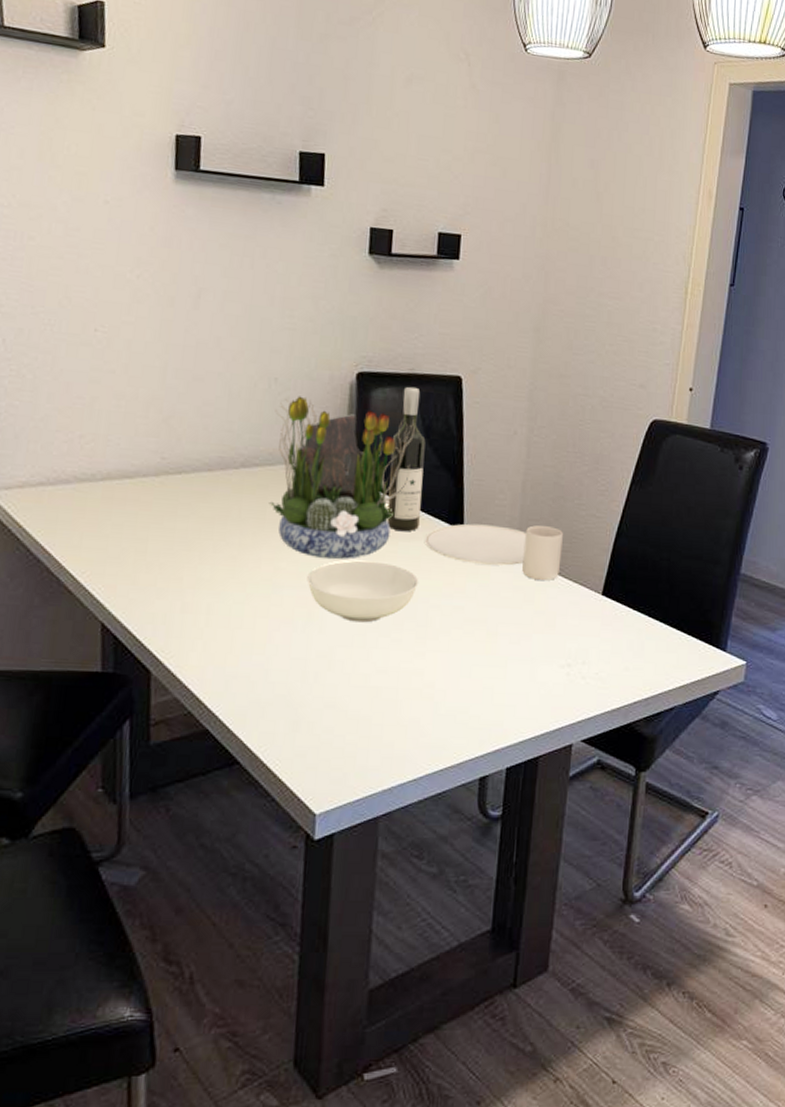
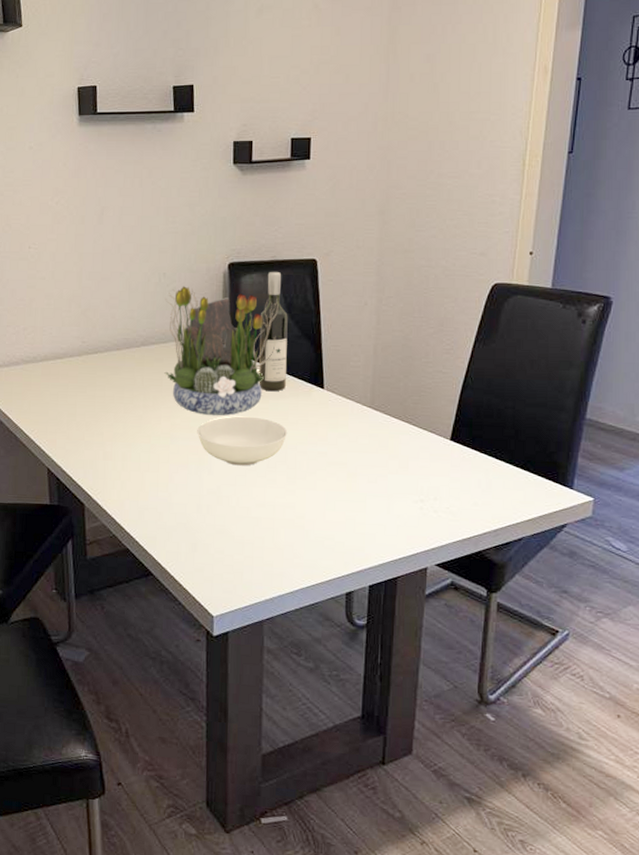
plate: present [424,523,526,566] -> none [290,383,379,417]
cup: present [522,525,563,581] -> none [376,382,412,430]

